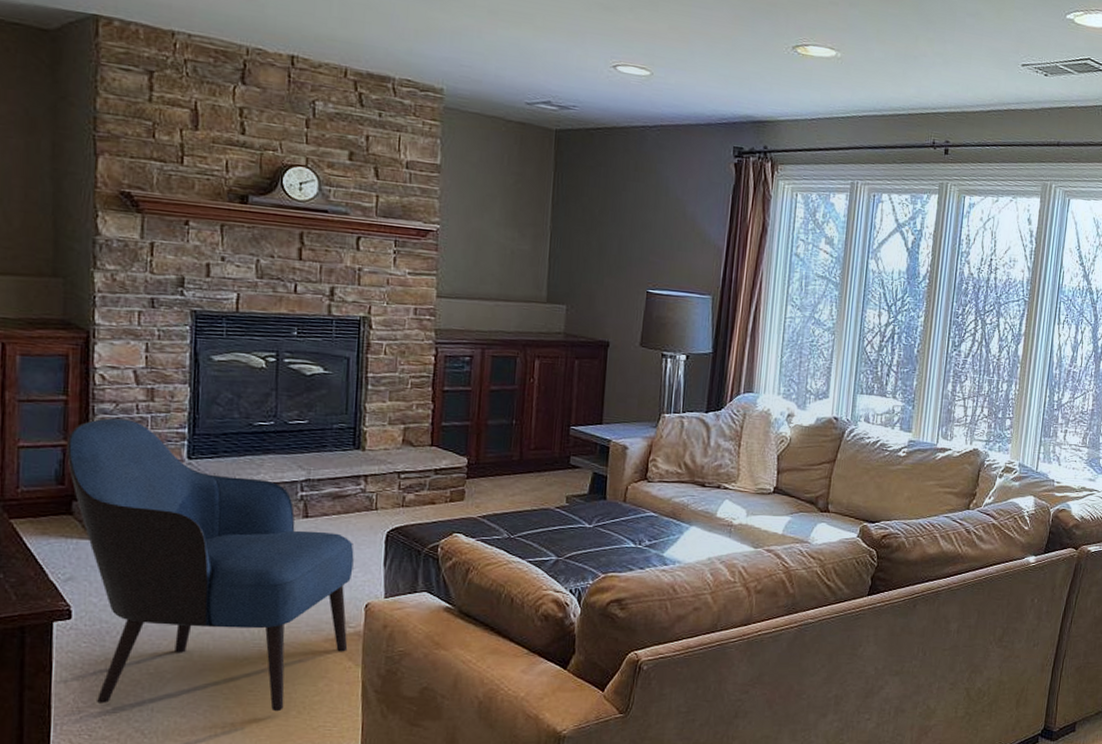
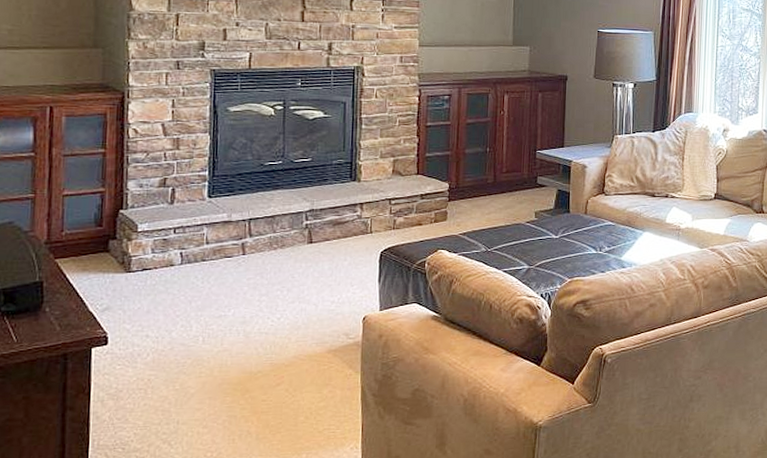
armchair: present [67,418,354,712] -> none [104,166,353,419]

